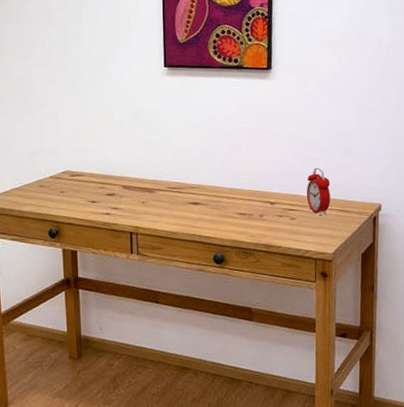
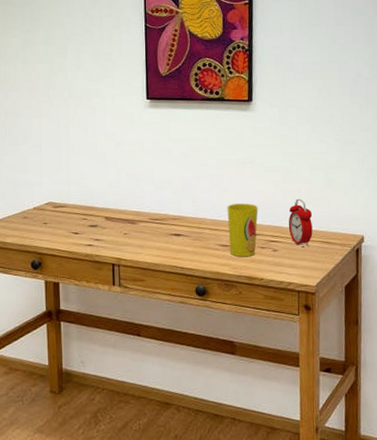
cup: none [245,172,277,226] -> present [227,203,258,258]

